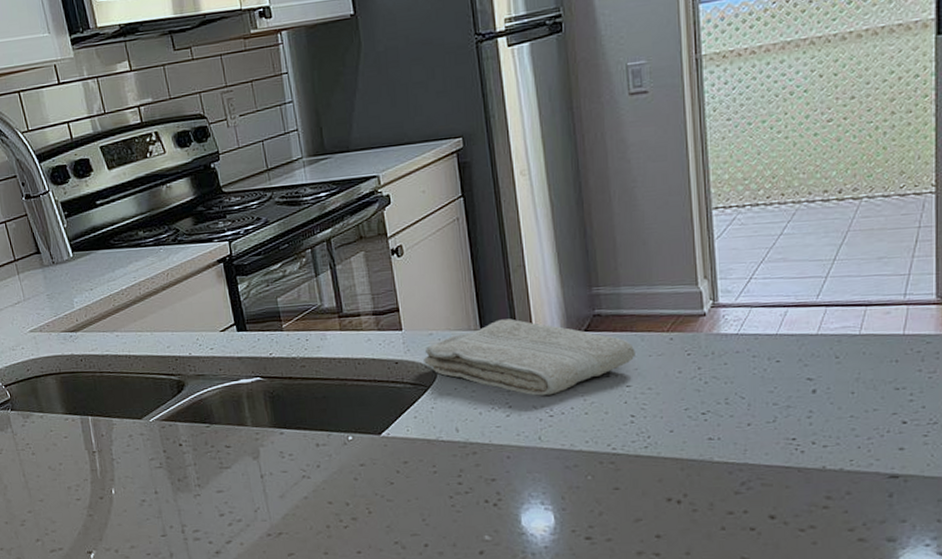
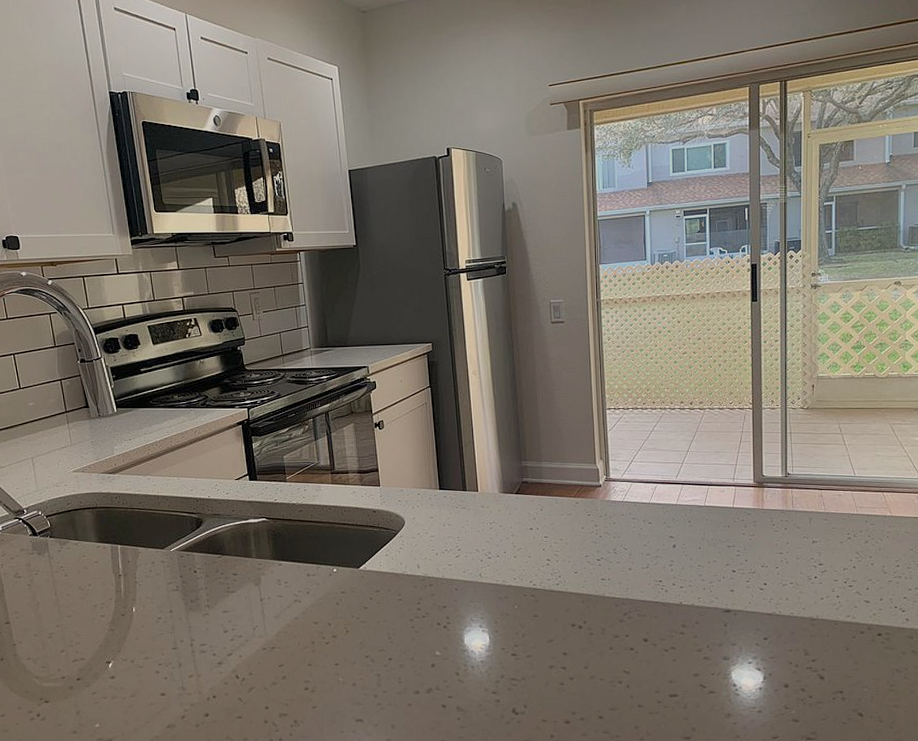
washcloth: present [424,318,636,396] -> none [395,481,552,542]

